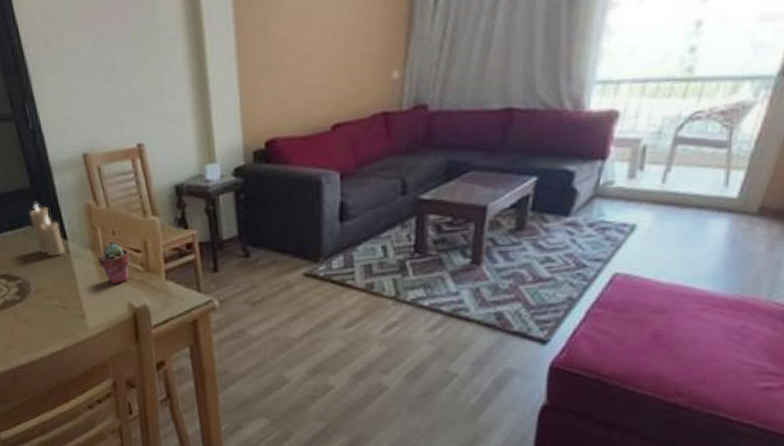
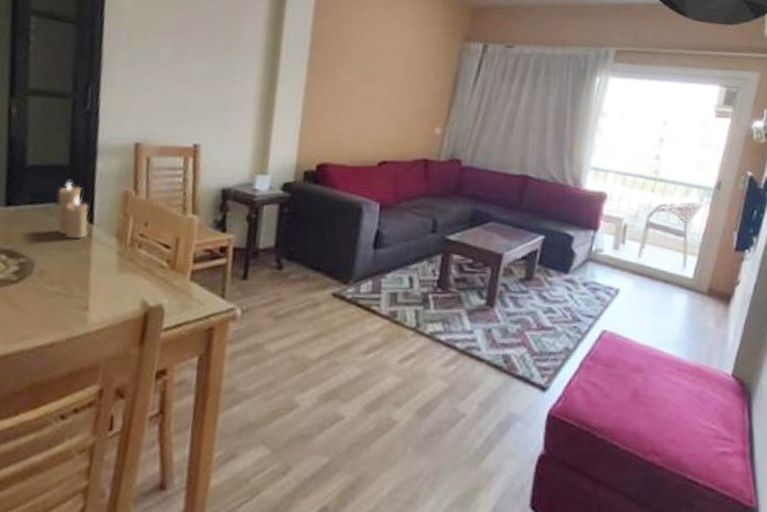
potted succulent: present [98,243,130,284] -> none [121,234,158,278]

